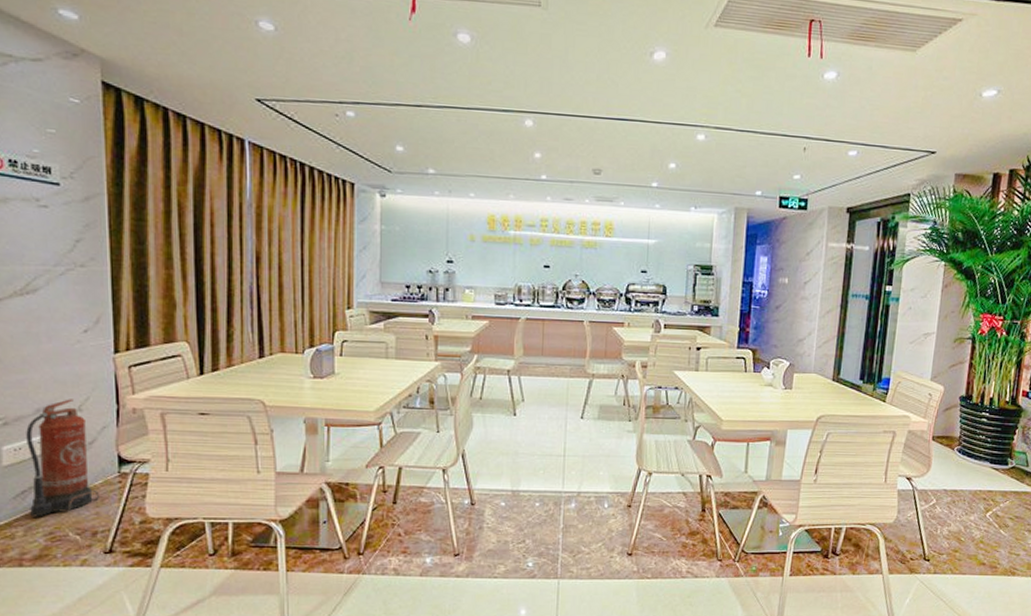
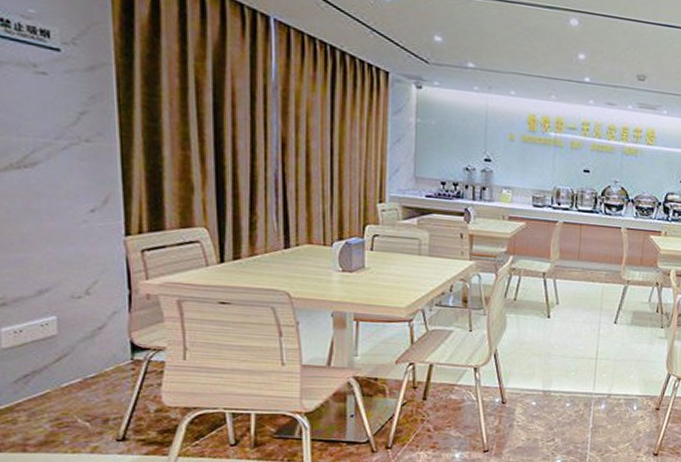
fire extinguisher: present [26,399,99,517] -> none [27,281,110,402]

